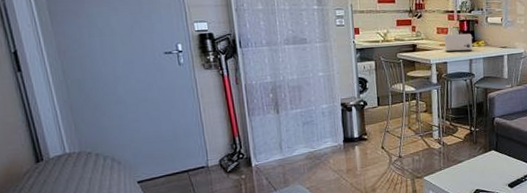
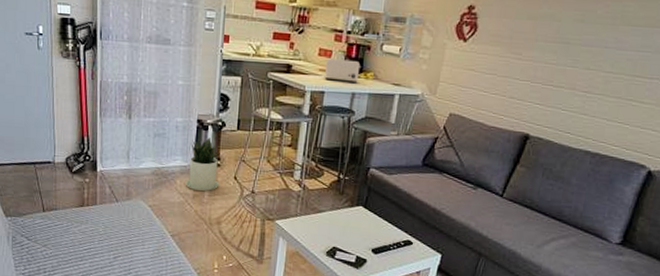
planter: none [337,117,370,166] -> present [185,137,220,192]

